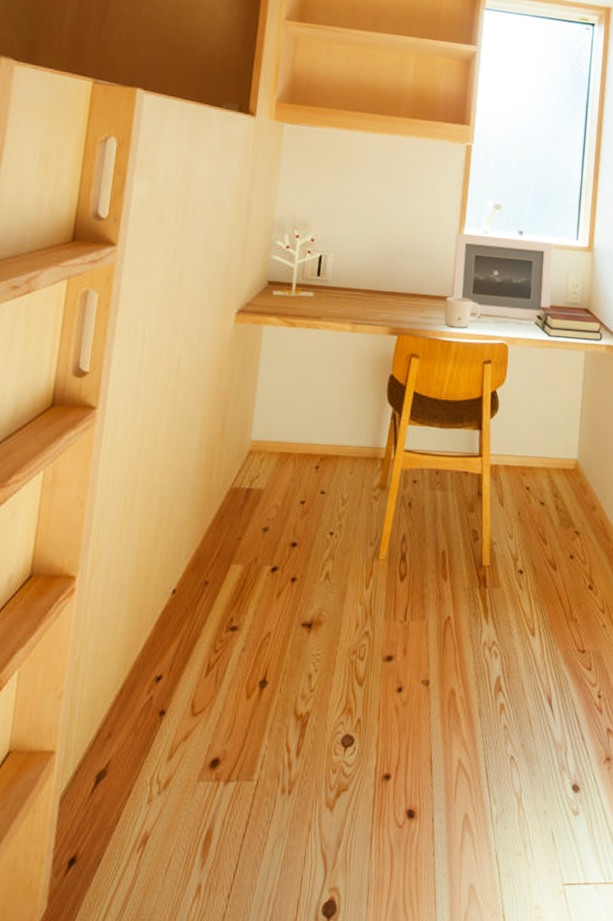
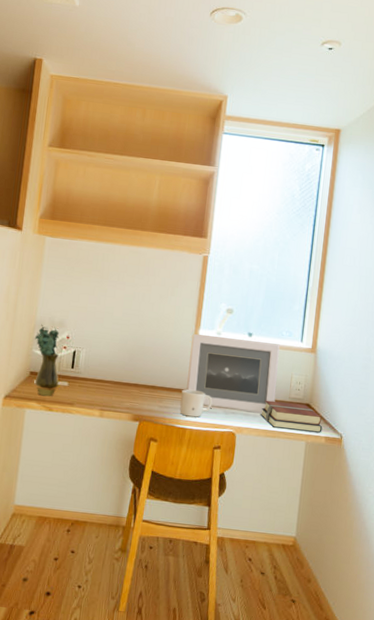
vase: none [273,225,303,310] -> present [35,324,60,397]

